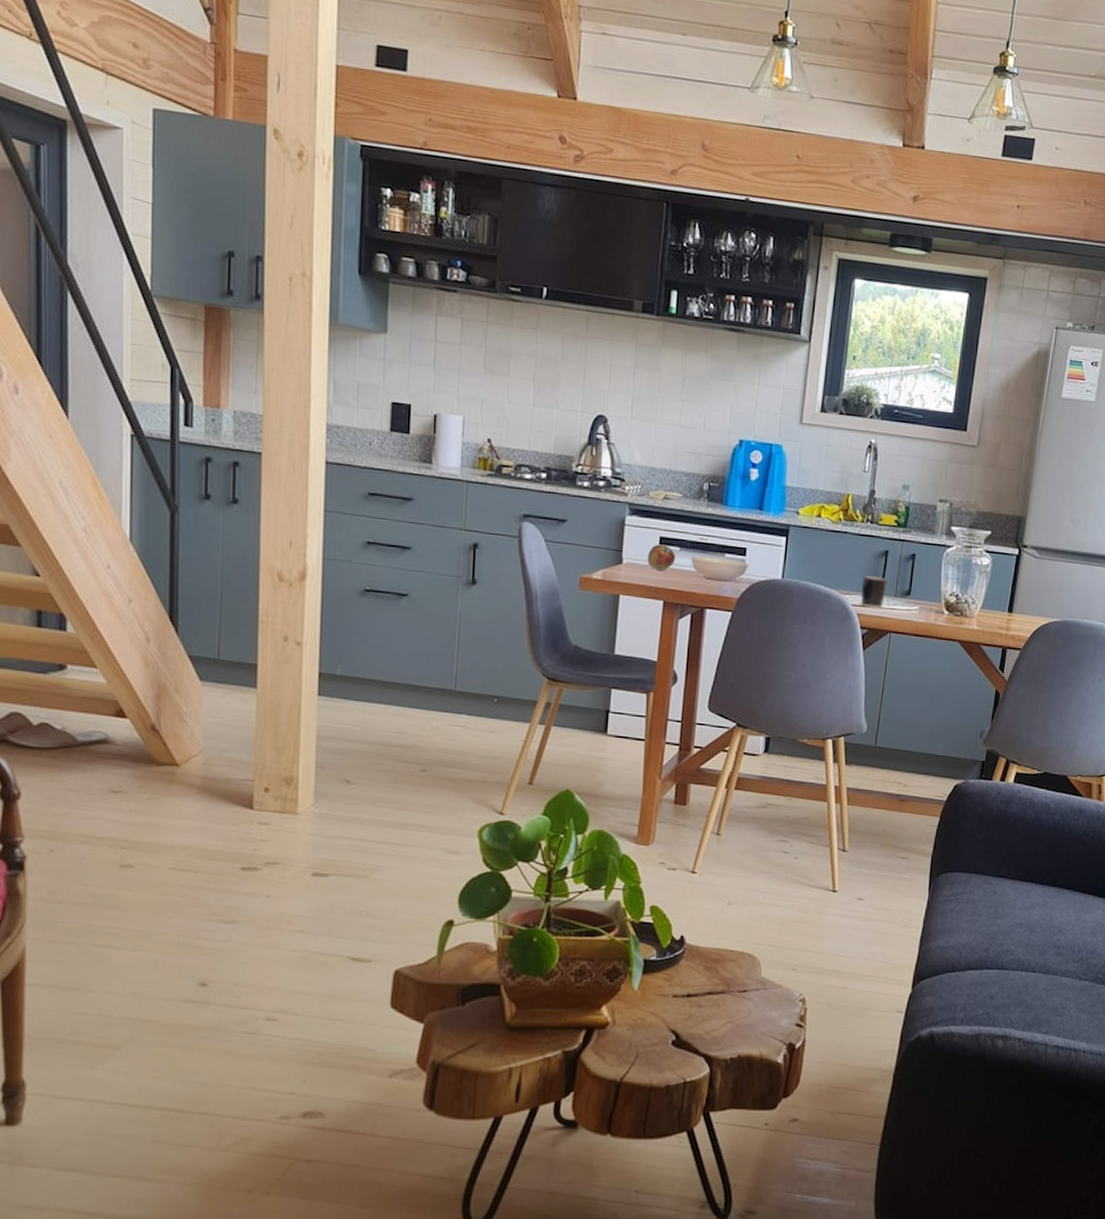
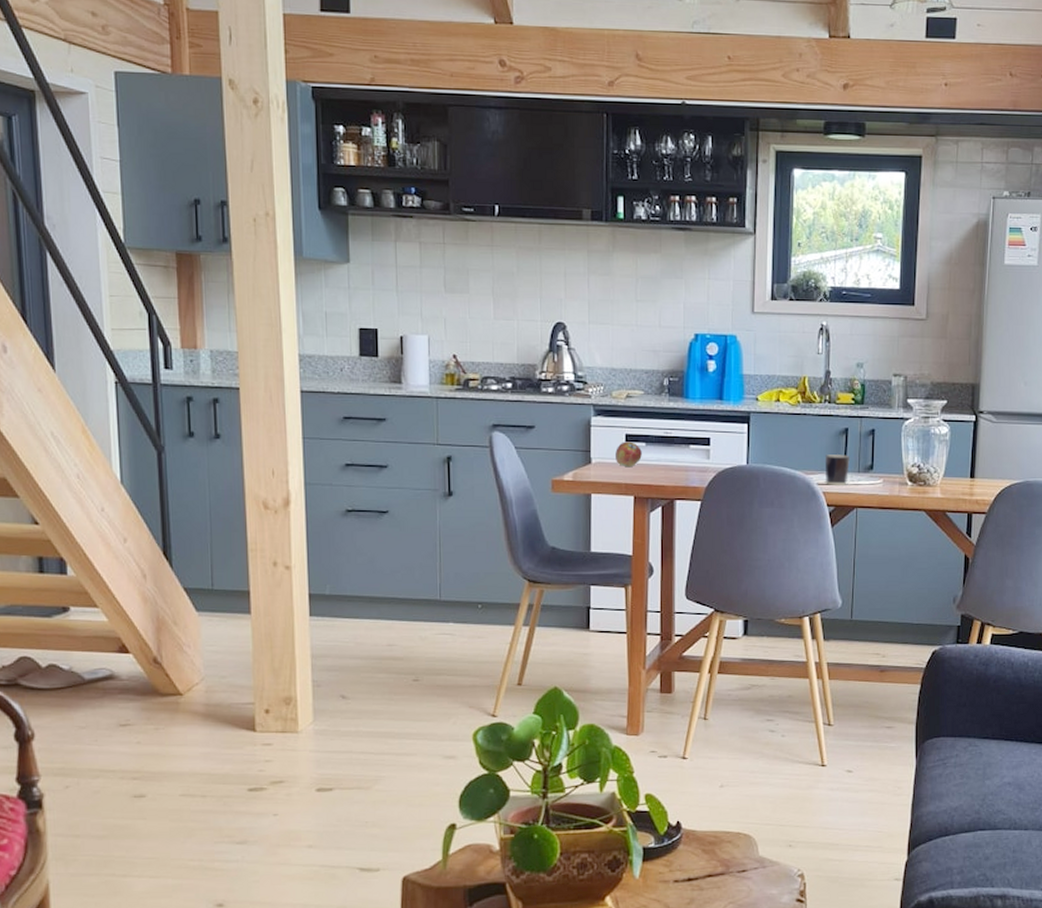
bowl: present [691,555,749,583] -> none [657,449,713,473]

